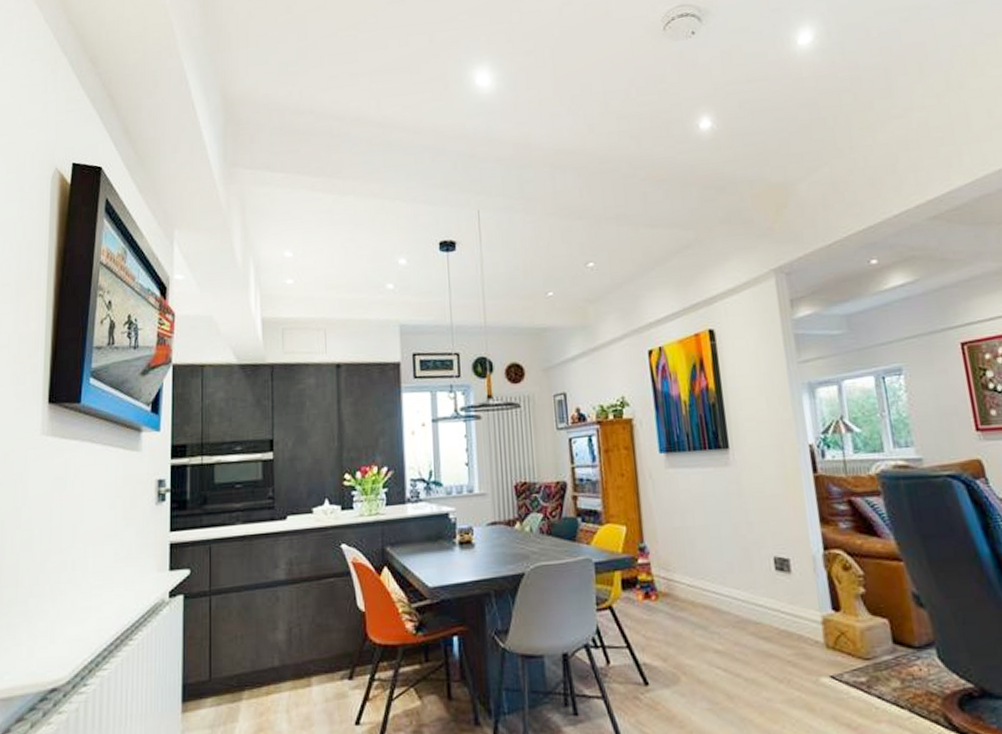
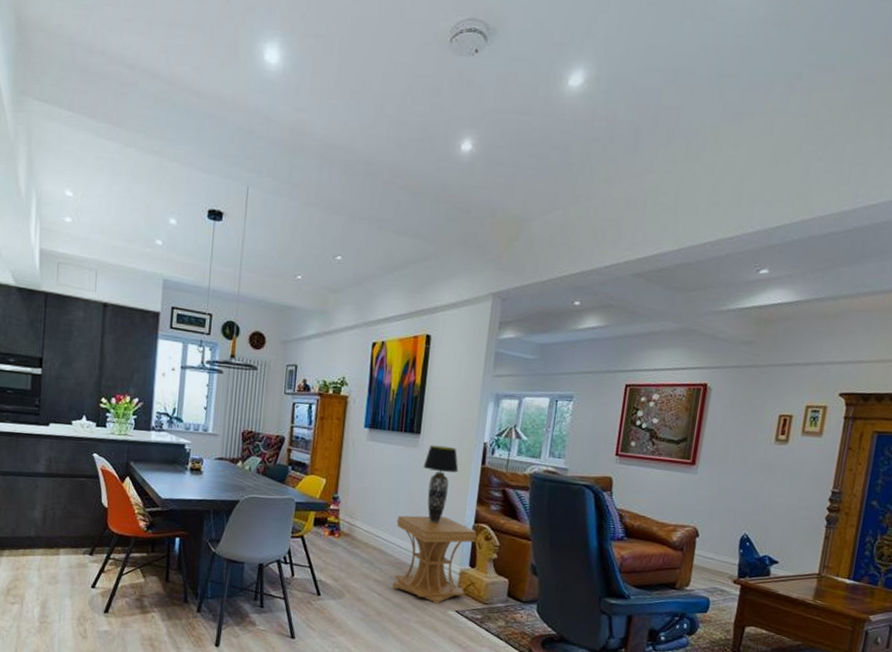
side table: none [724,547,838,671] -> present [392,515,477,604]
table lamp: none [741,457,787,560] -> present [423,445,459,524]

